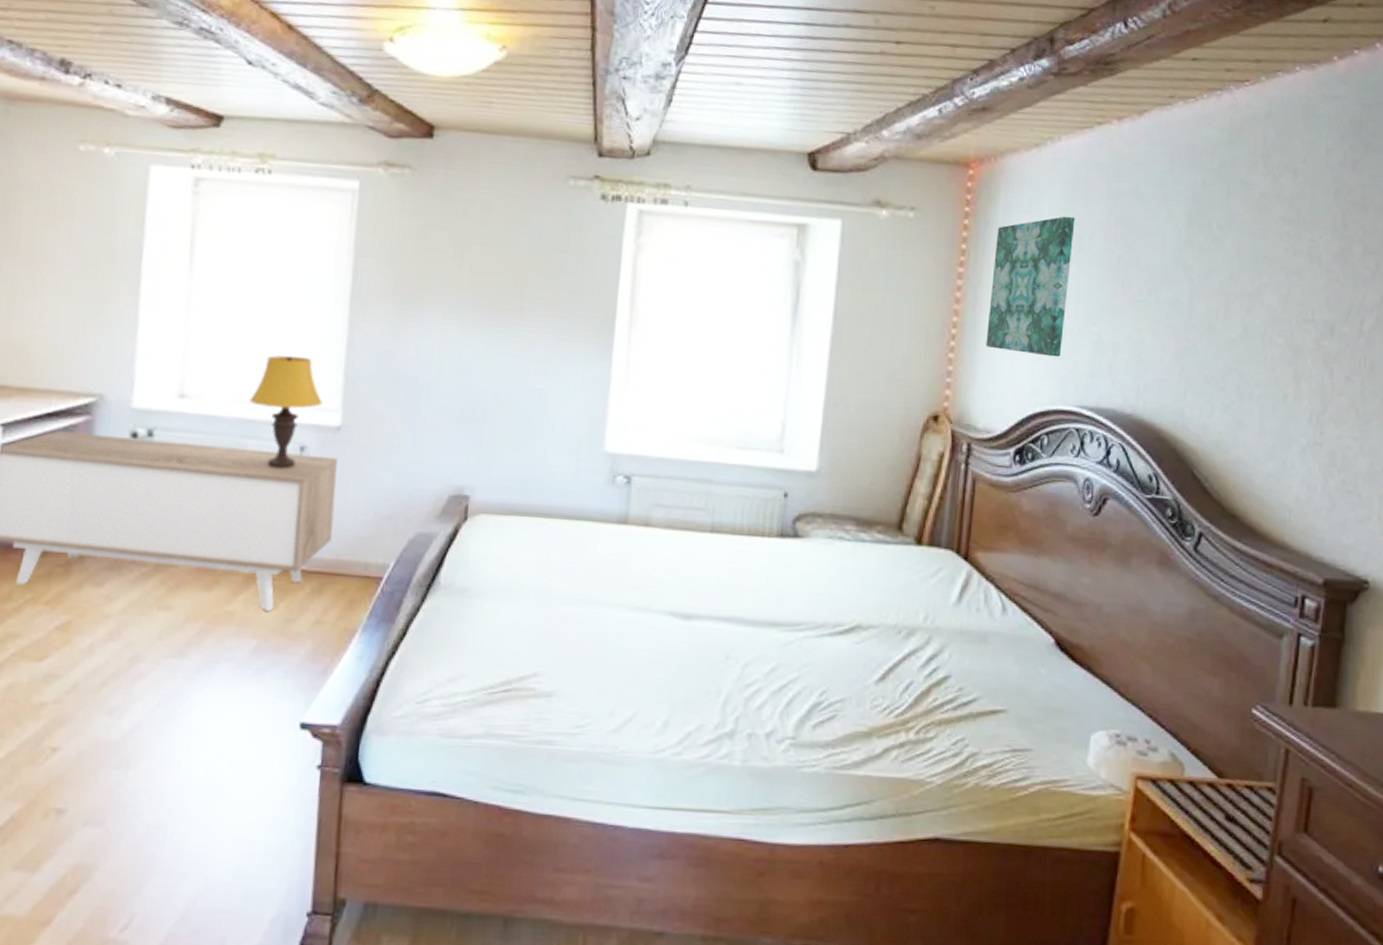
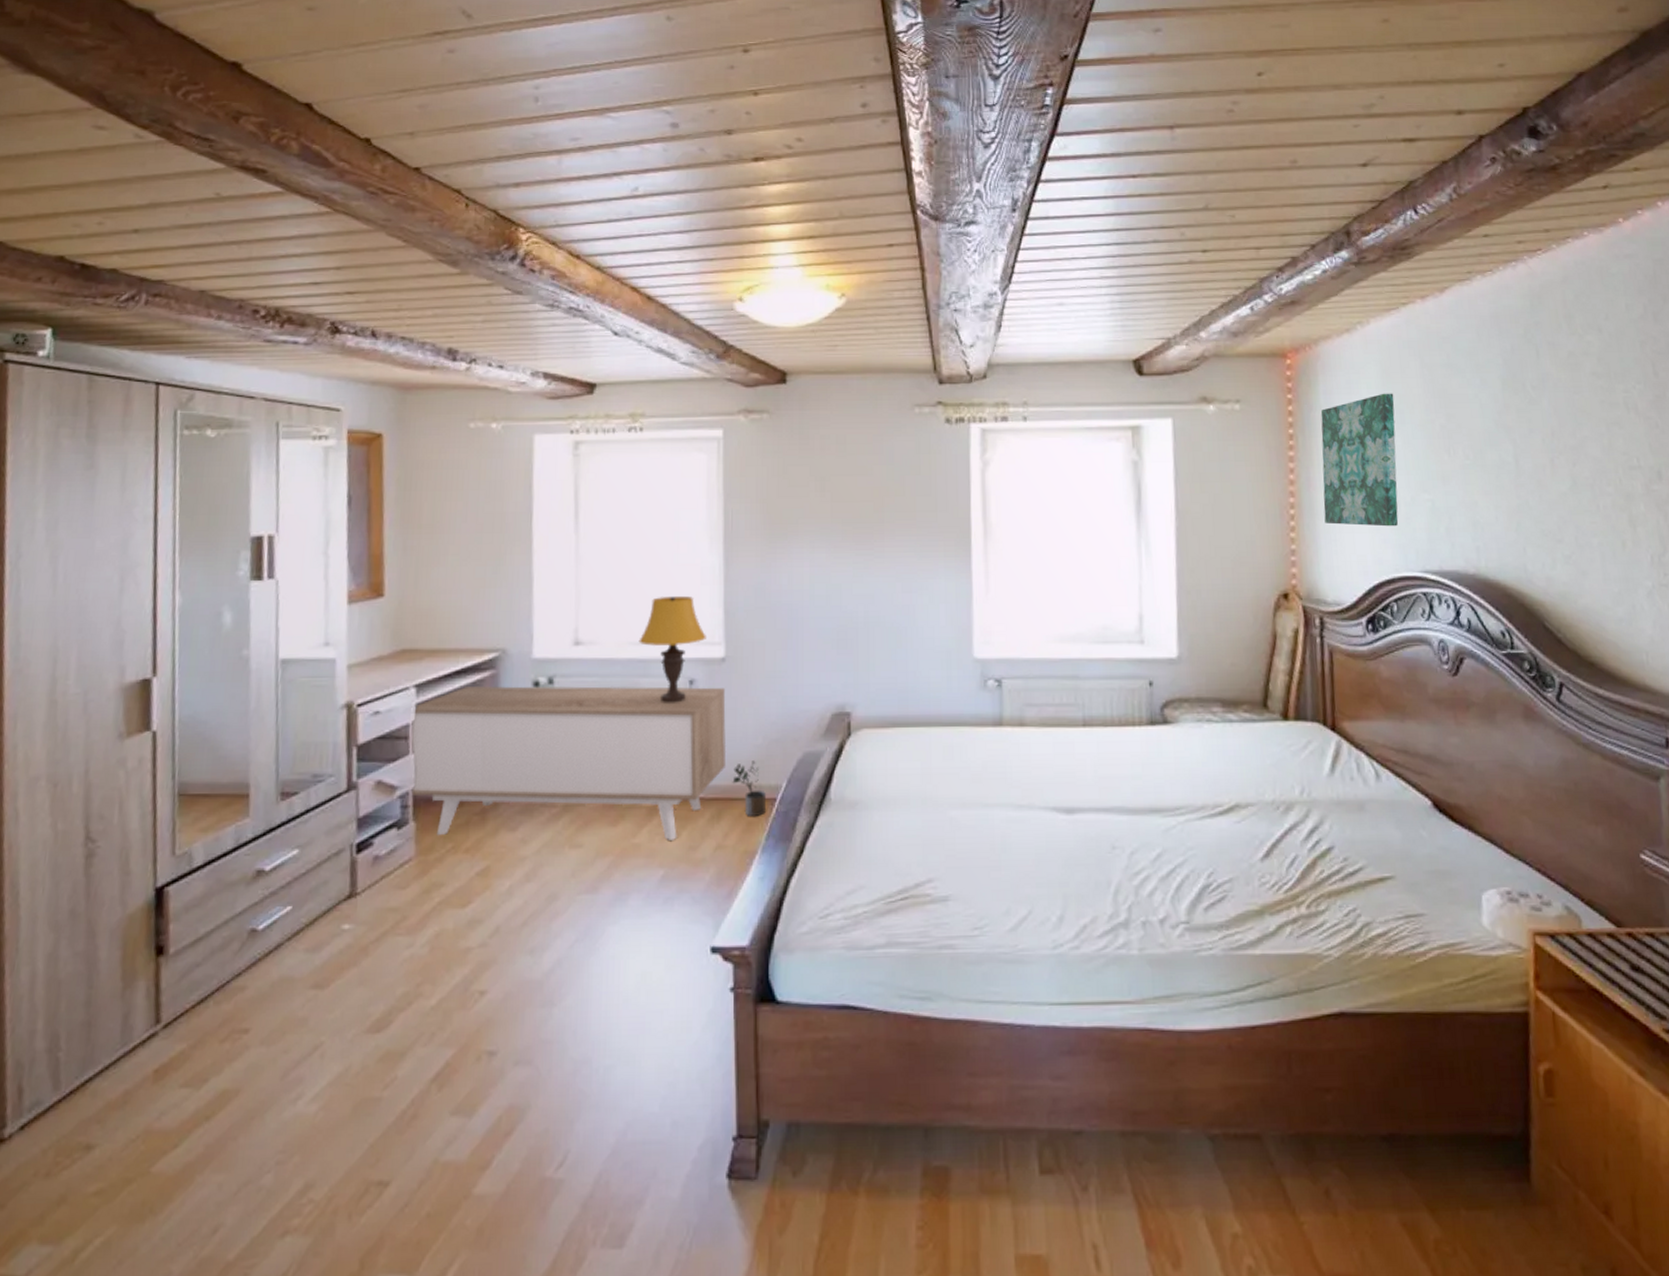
potted plant: none [337,536,372,595] -> present [732,761,767,818]

